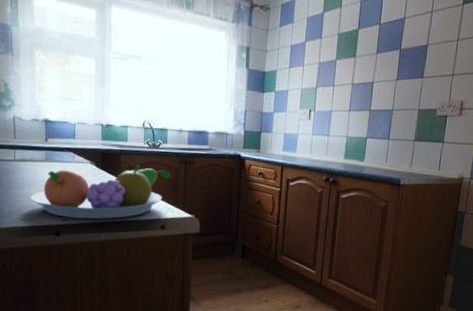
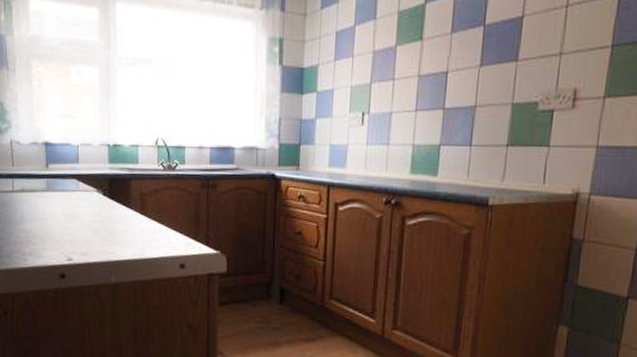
fruit bowl: present [30,164,171,219] -> none [31,190,191,258]

